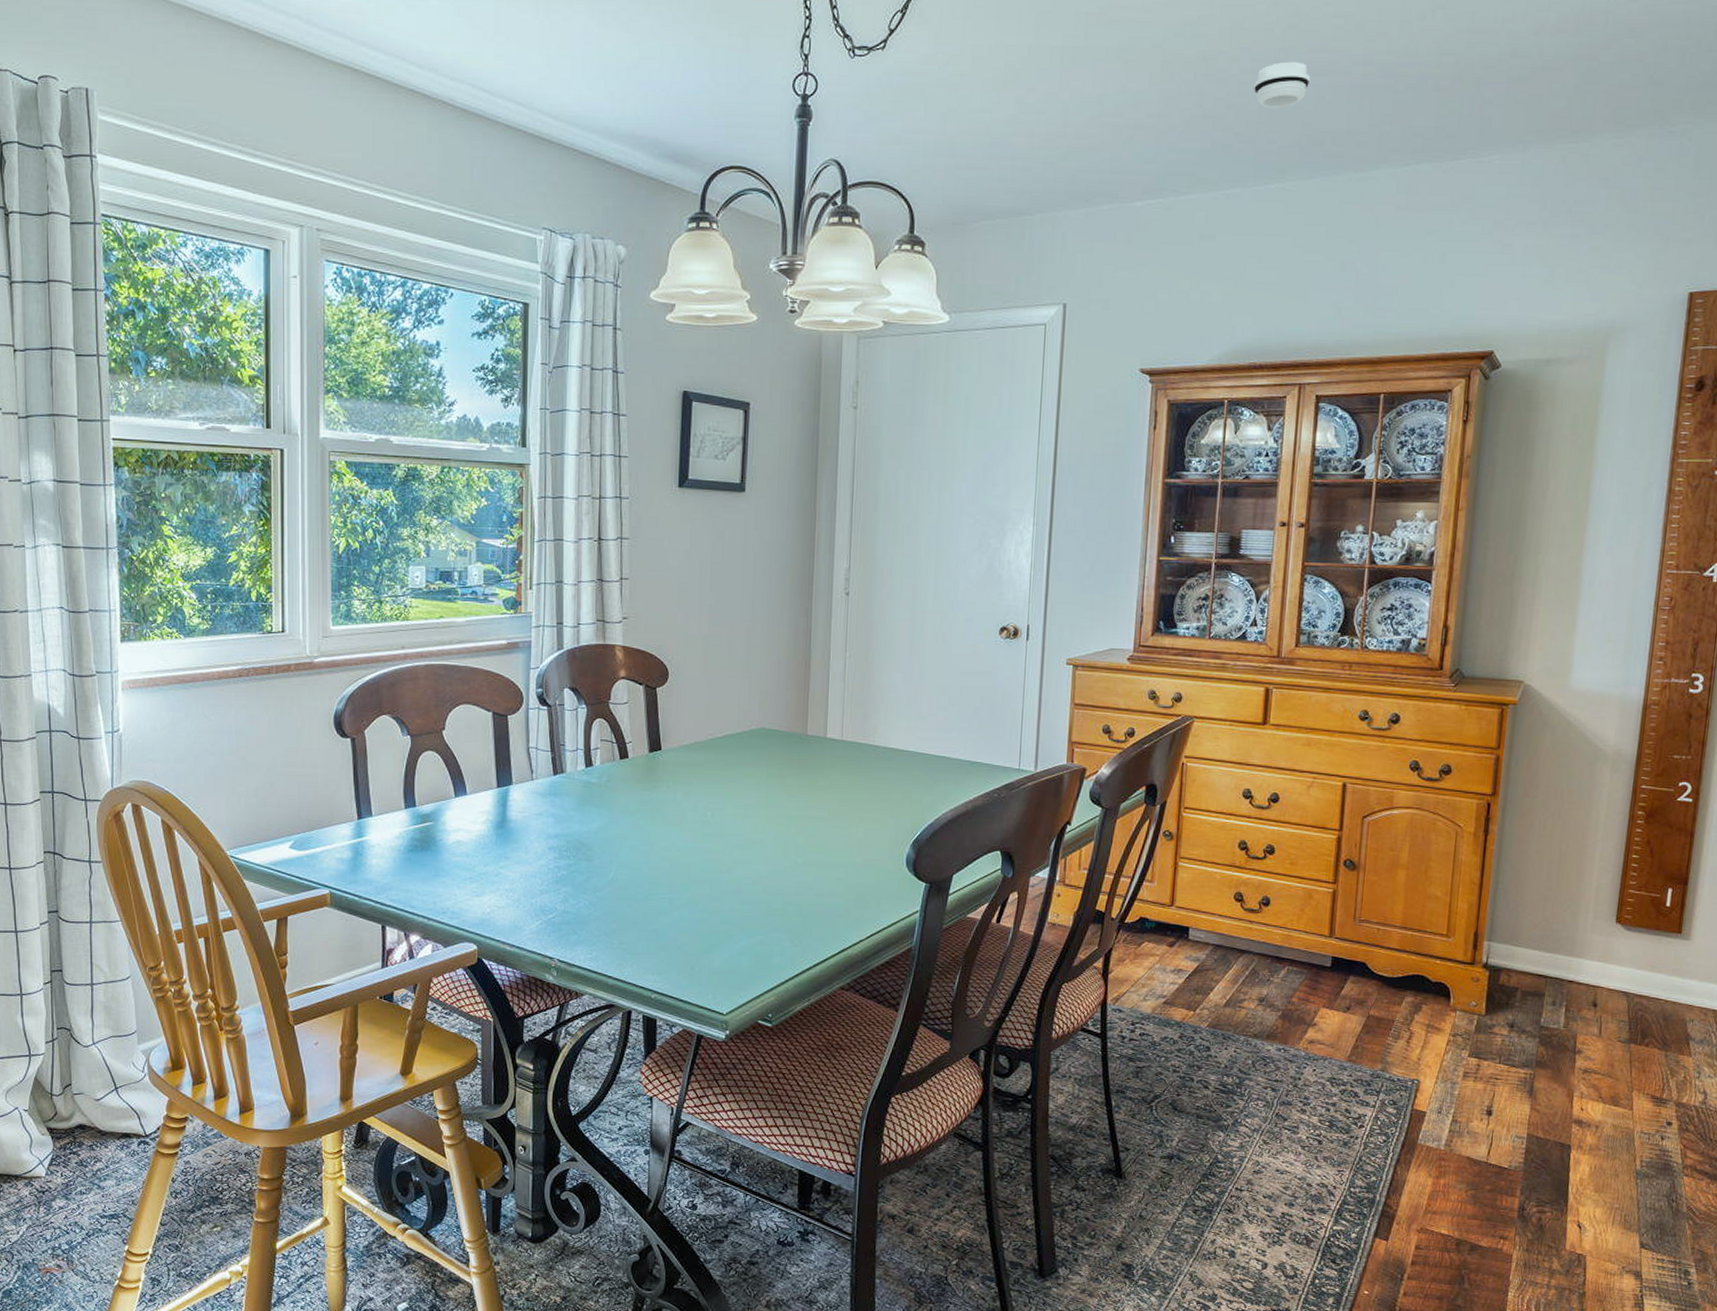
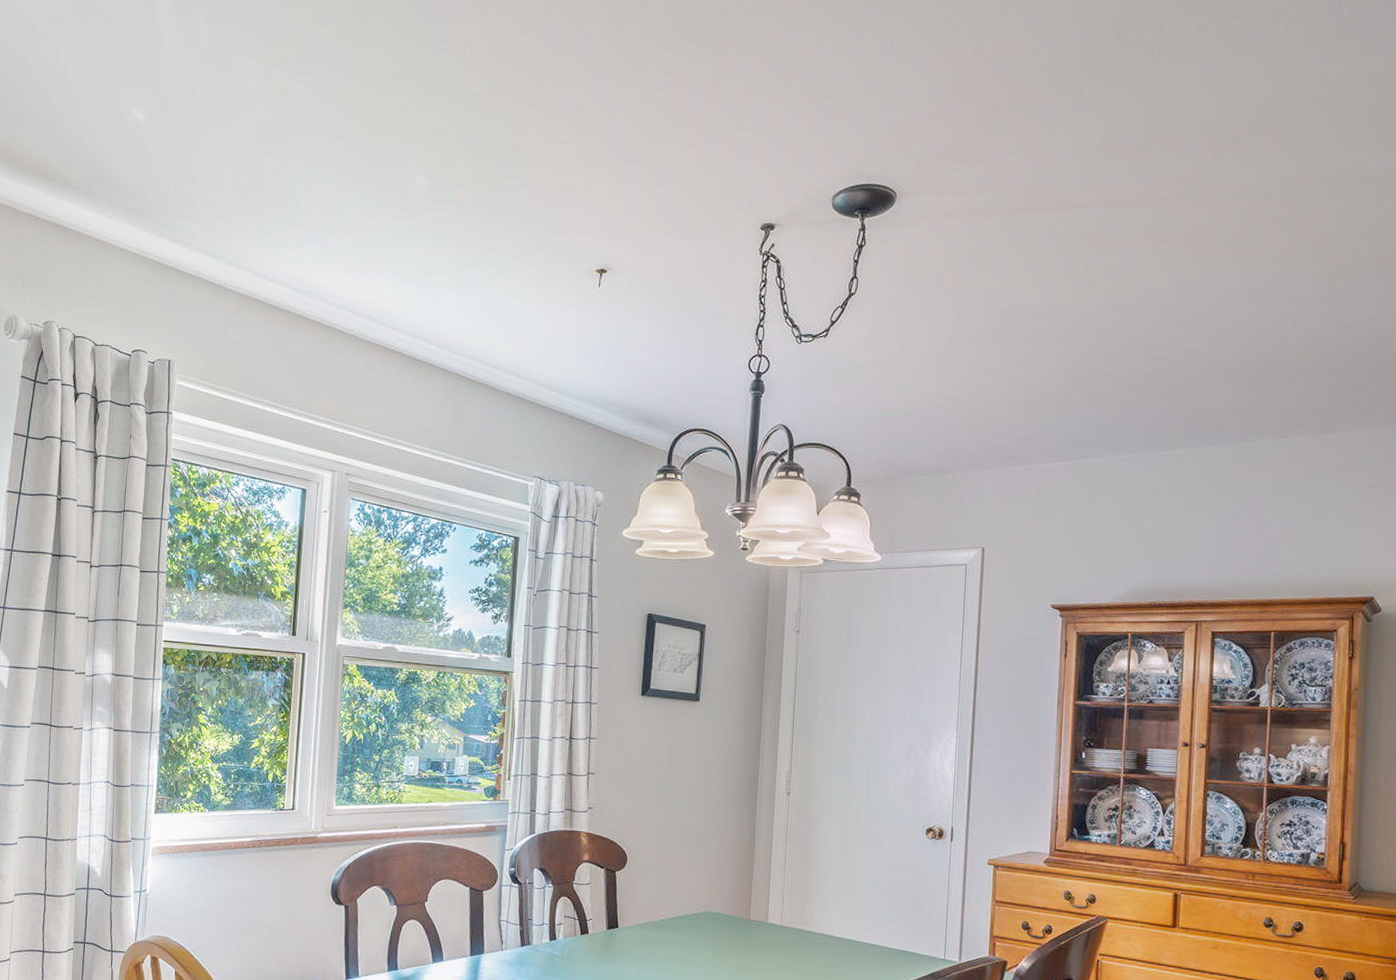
smoke detector: present [1253,61,1311,109] -> none [1146,350,1197,389]

